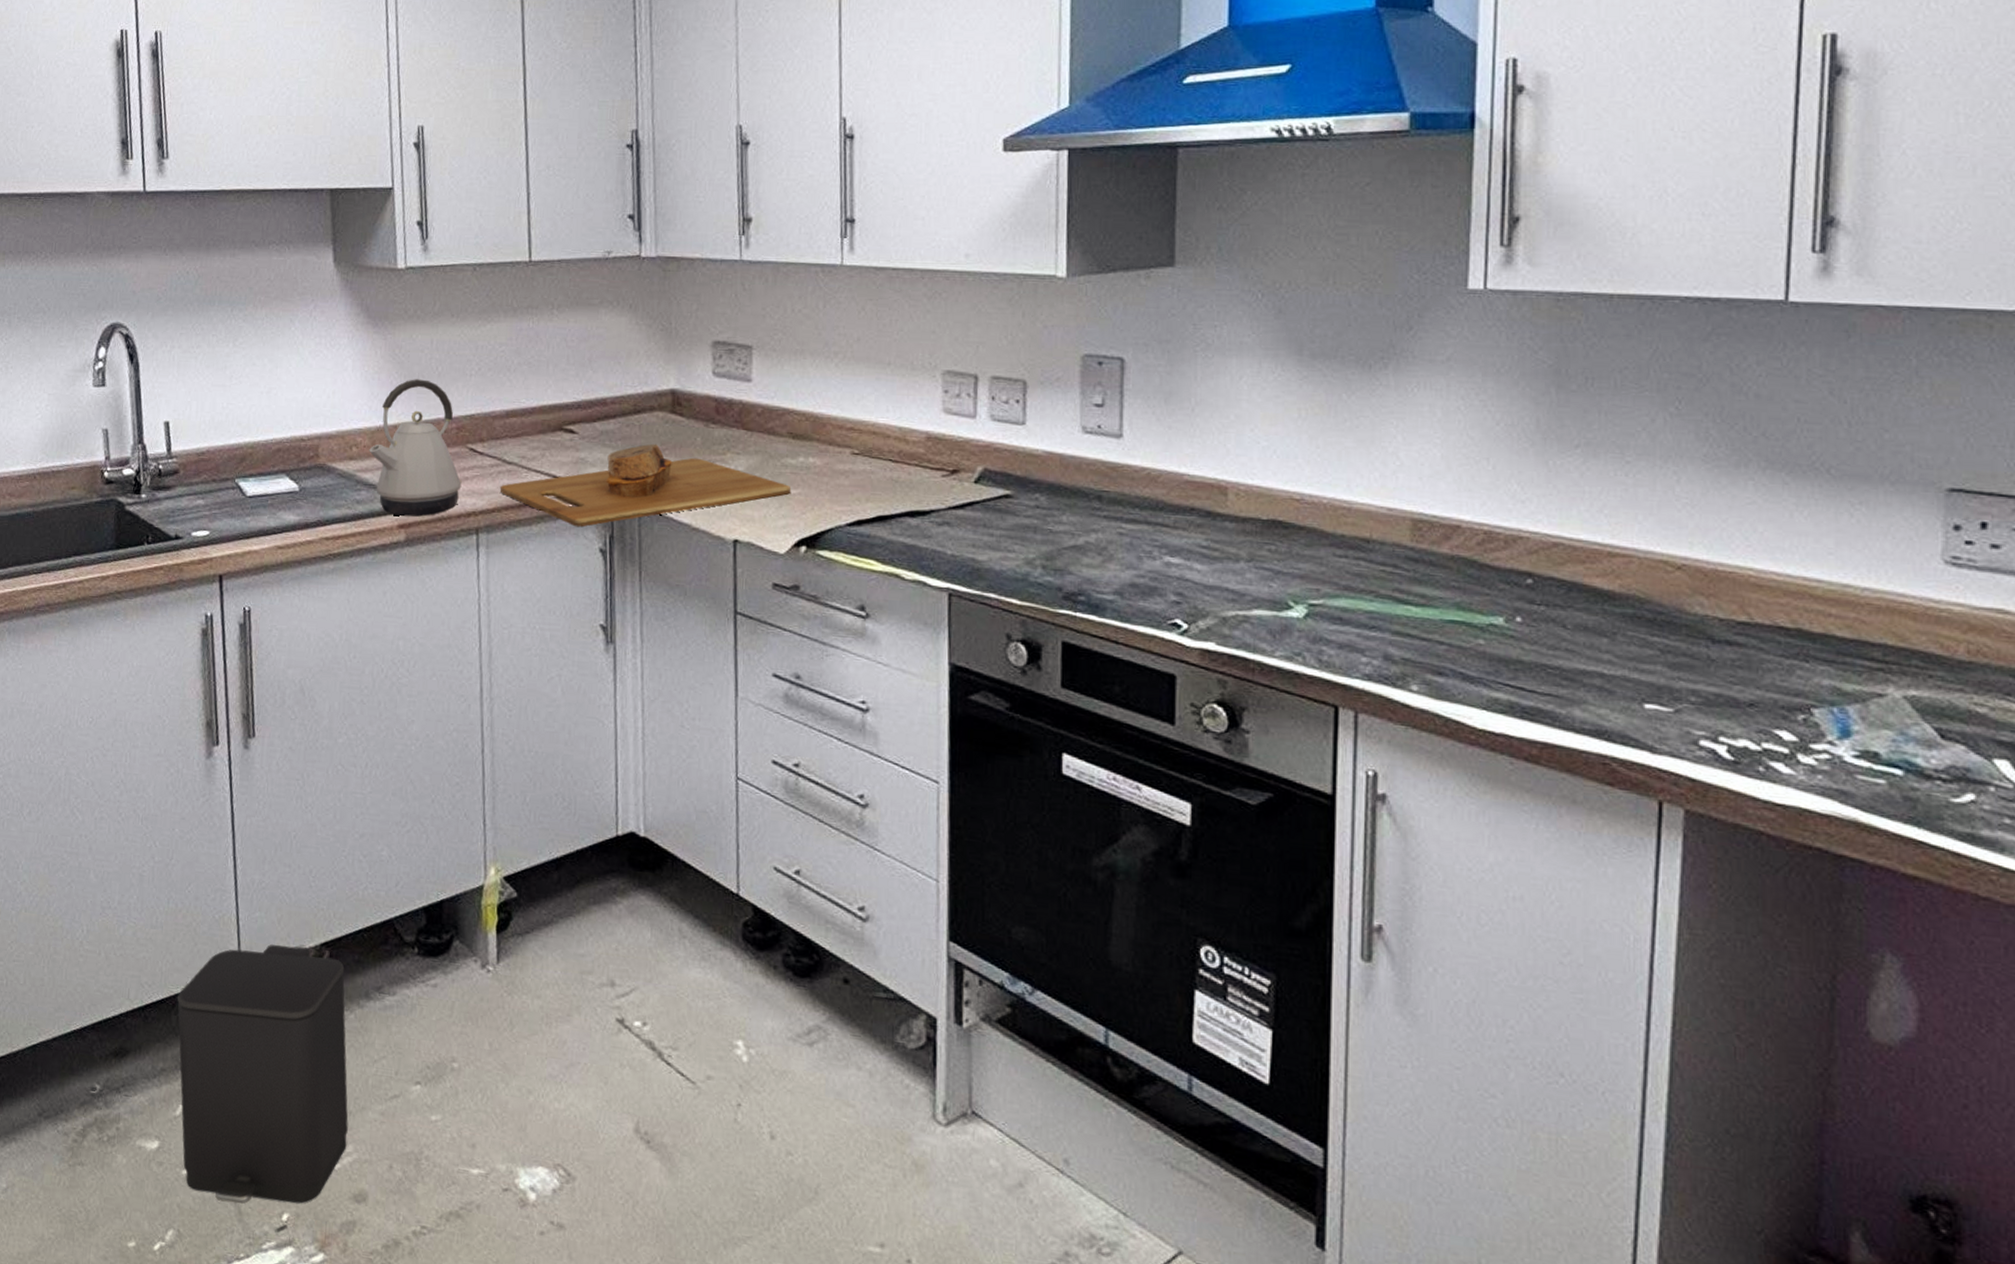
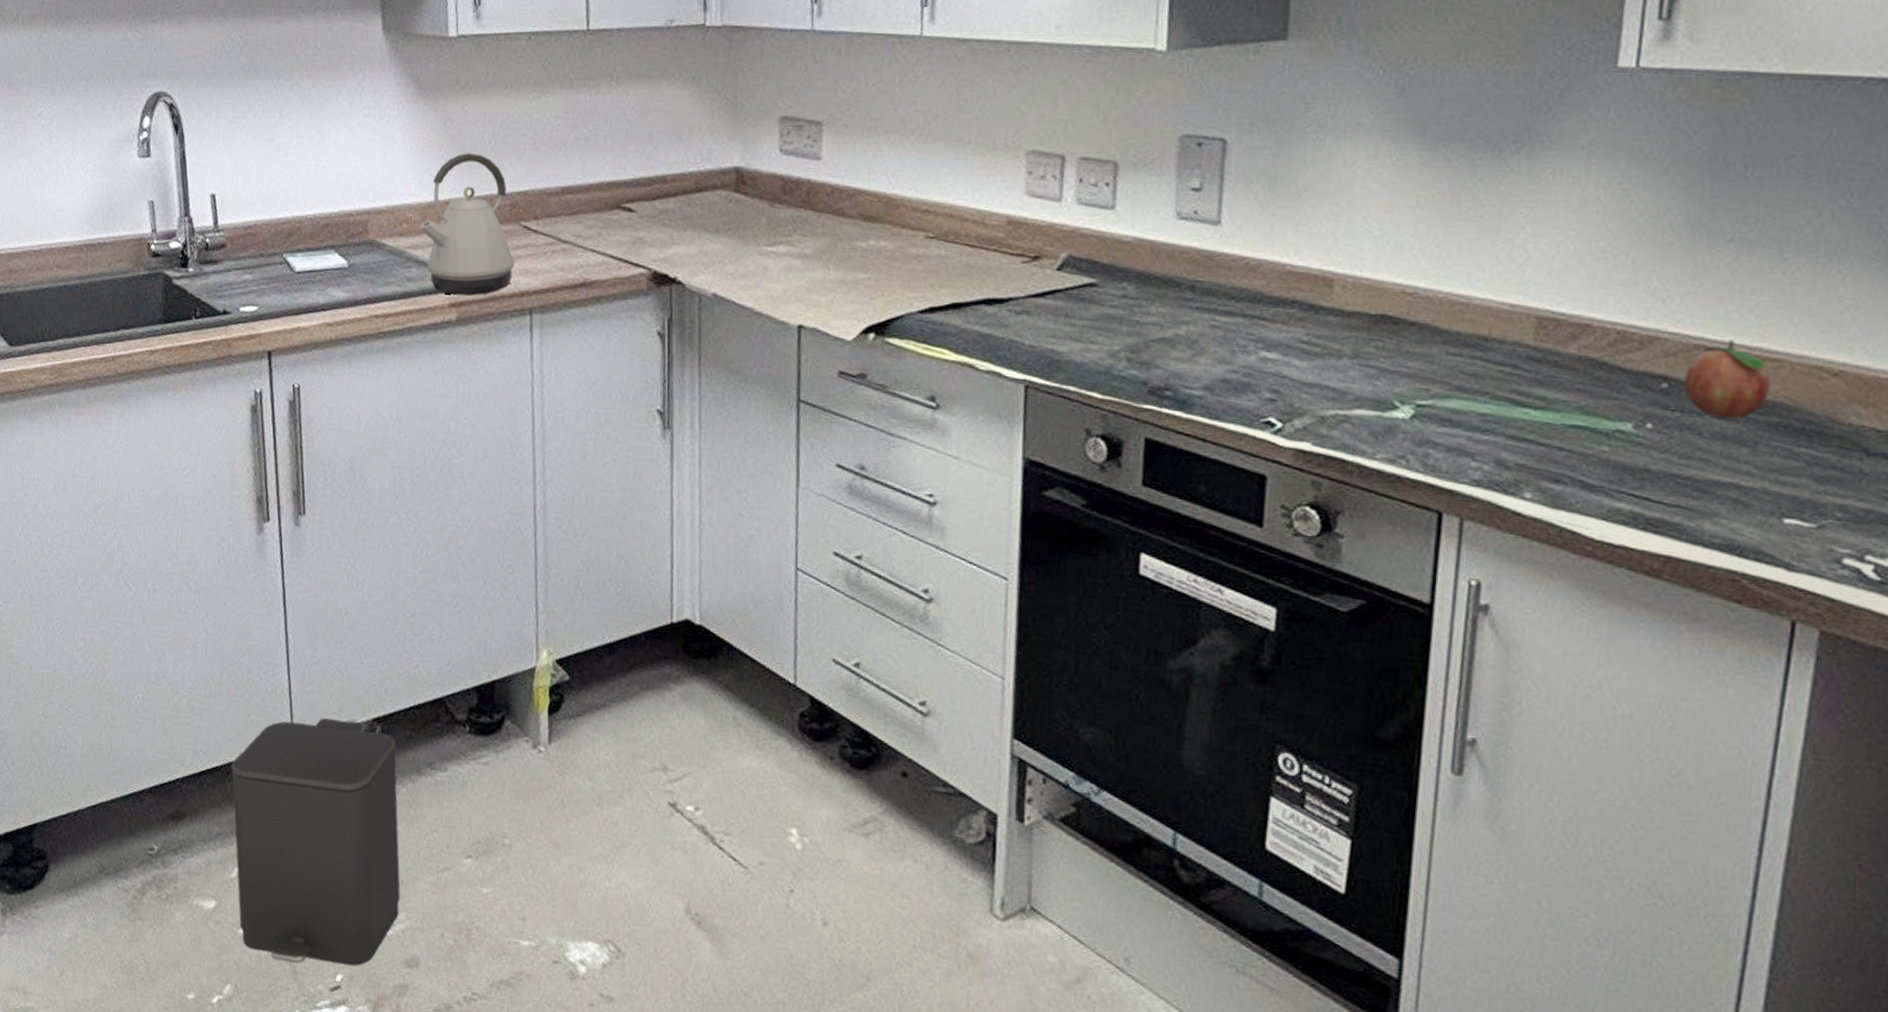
cutting board: present [499,443,792,528] -> none [554,224,861,310]
fruit: none [1546,537,1624,612] -> present [1683,340,1772,419]

